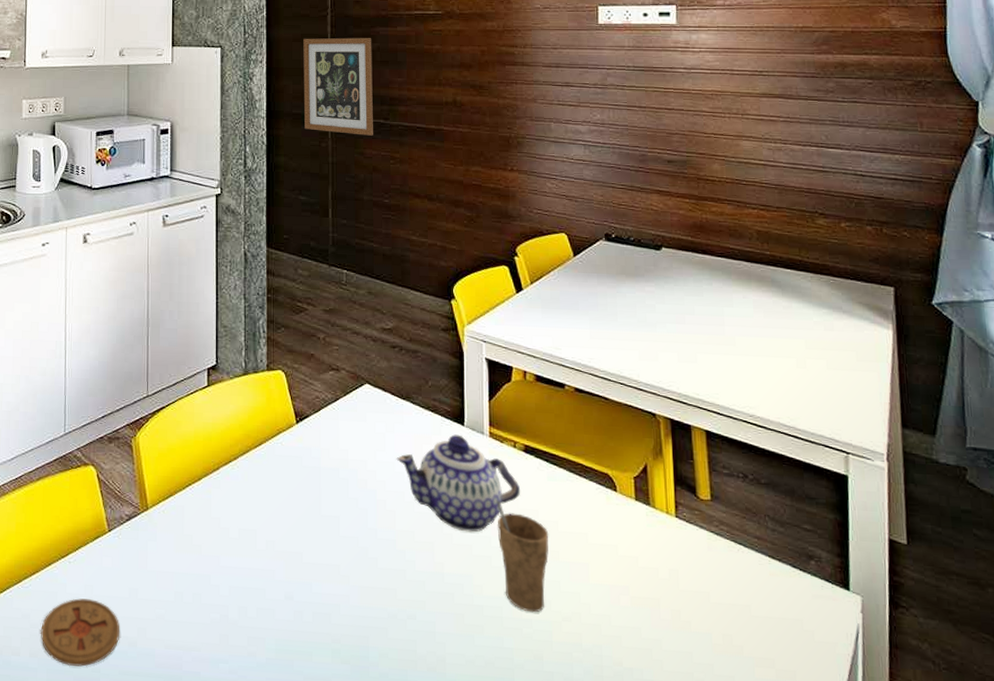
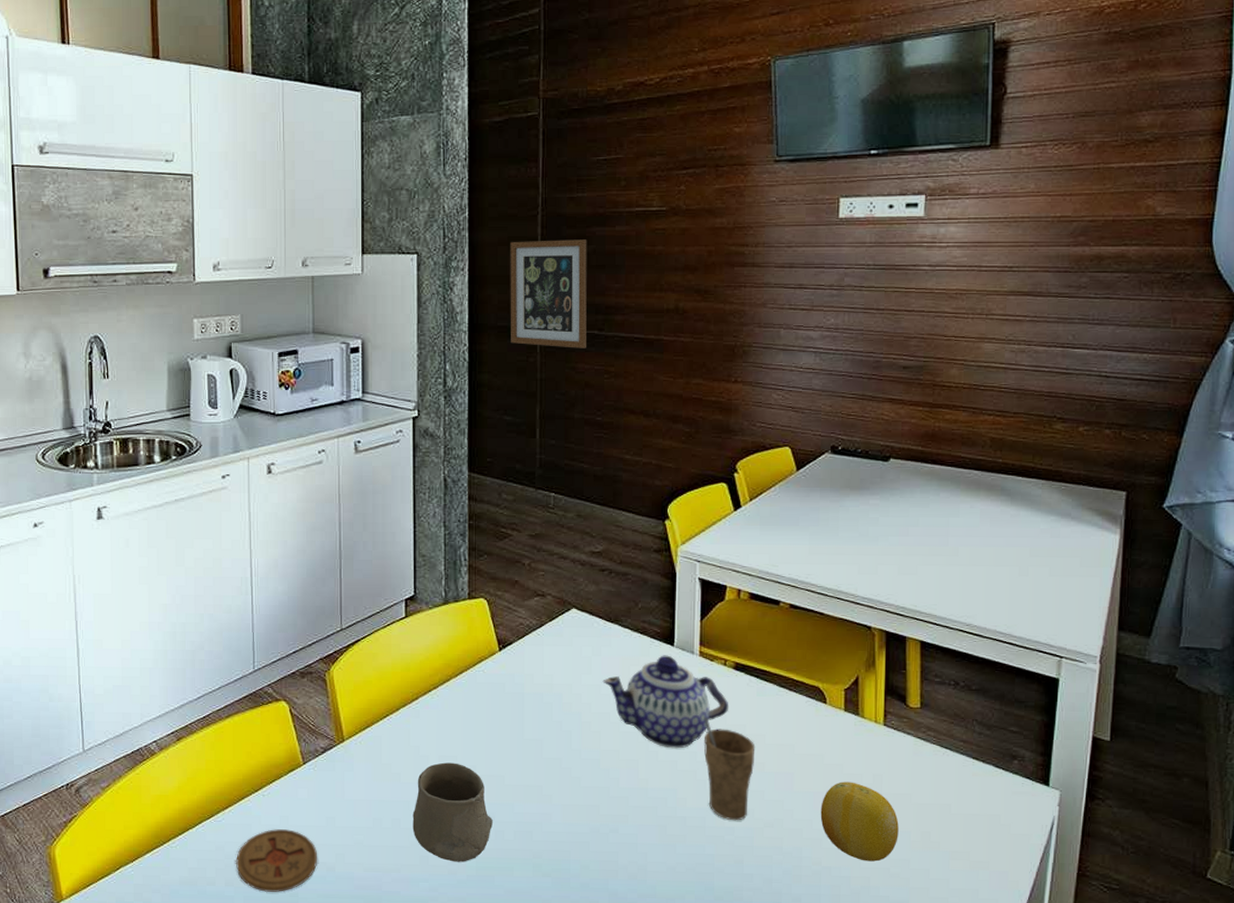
cup: none [213,536,291,644] -> present [412,762,493,862]
fruit: none [618,575,700,665] -> present [820,781,899,862]

